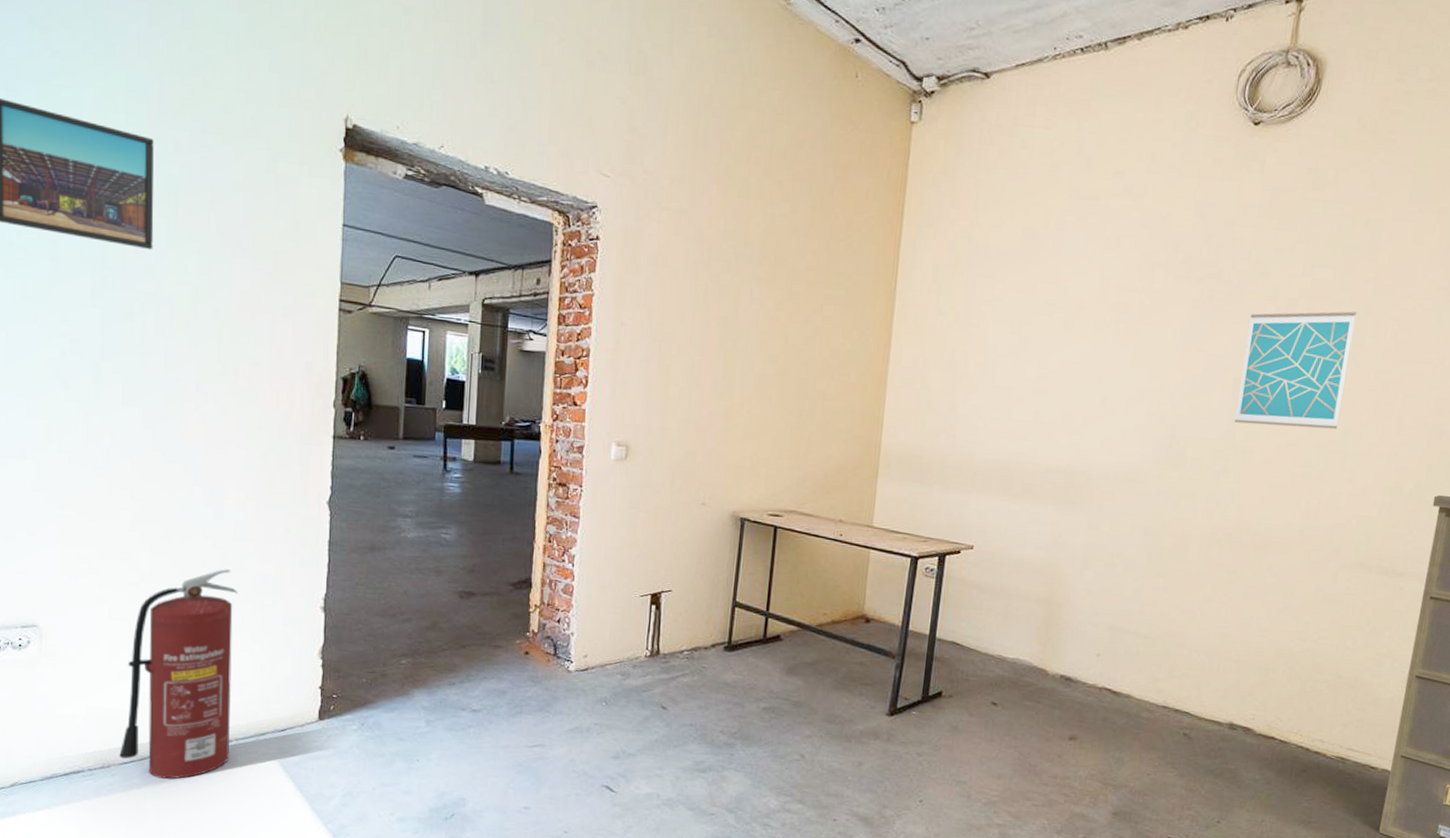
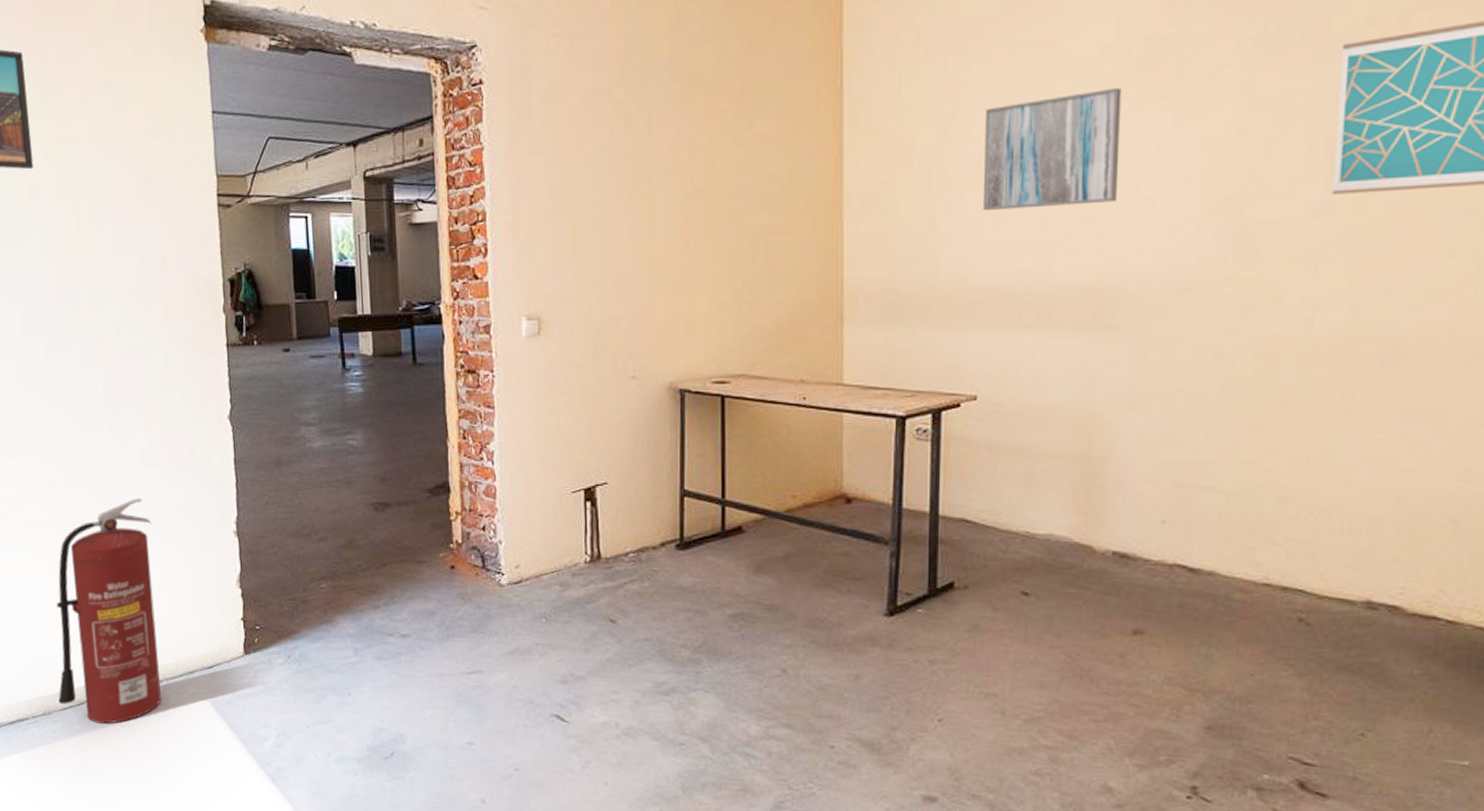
wall art: none [991,321,1100,408] -> present [982,87,1122,211]

